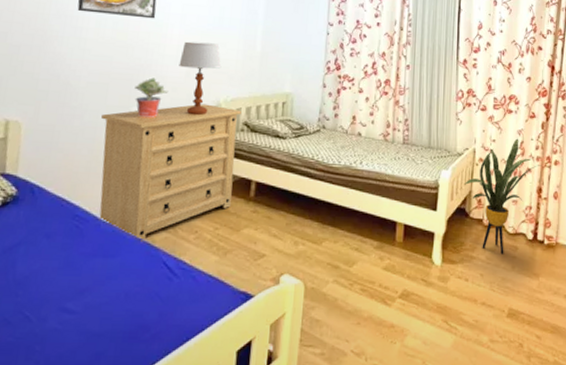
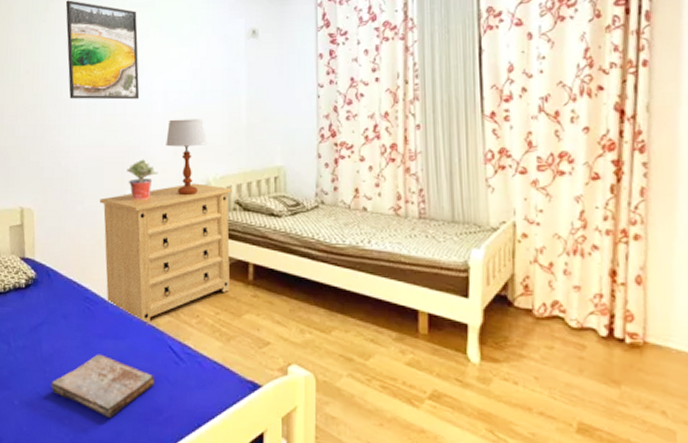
book: none [22,274,146,339] -> present [51,354,156,418]
house plant: present [465,138,543,255] -> none [504,207,616,354]

